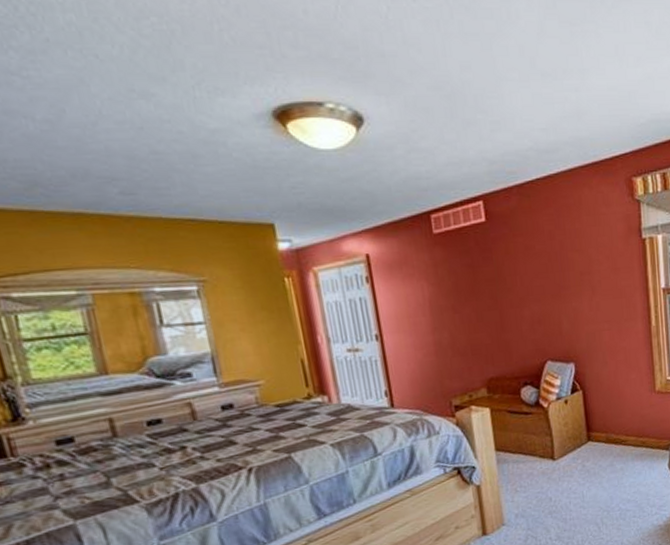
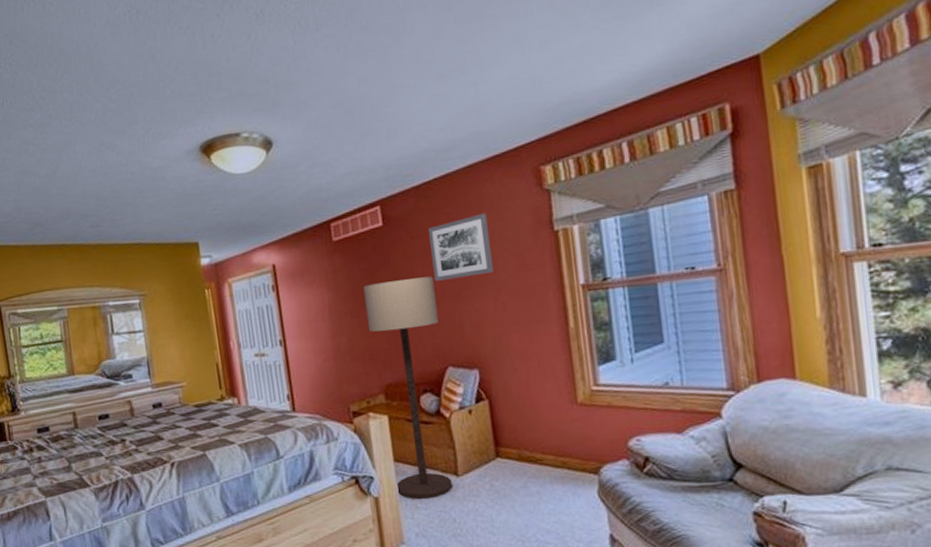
floor lamp: none [465,275,549,484] -> present [363,276,452,500]
wall art: none [531,217,590,280] -> present [429,213,494,281]

